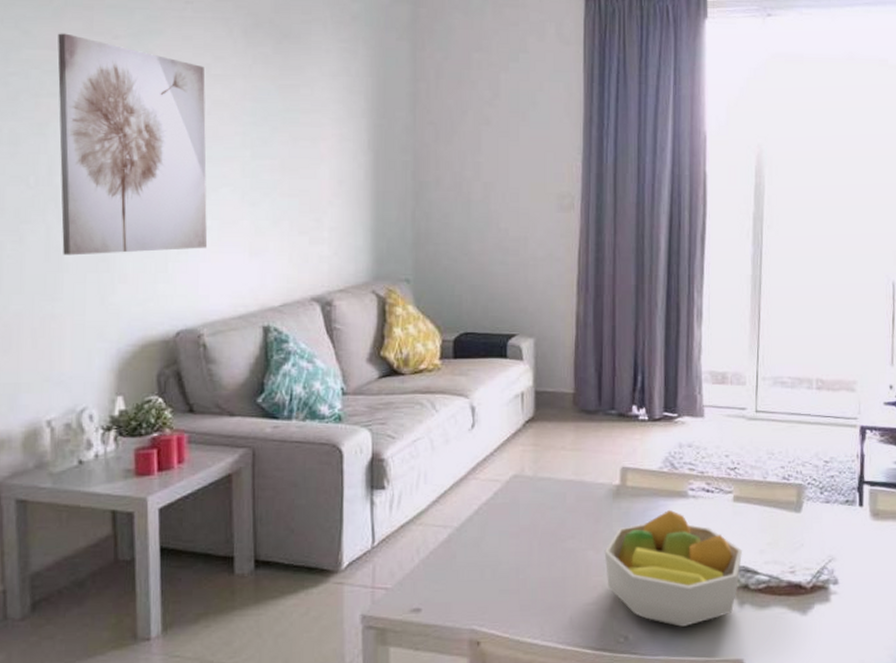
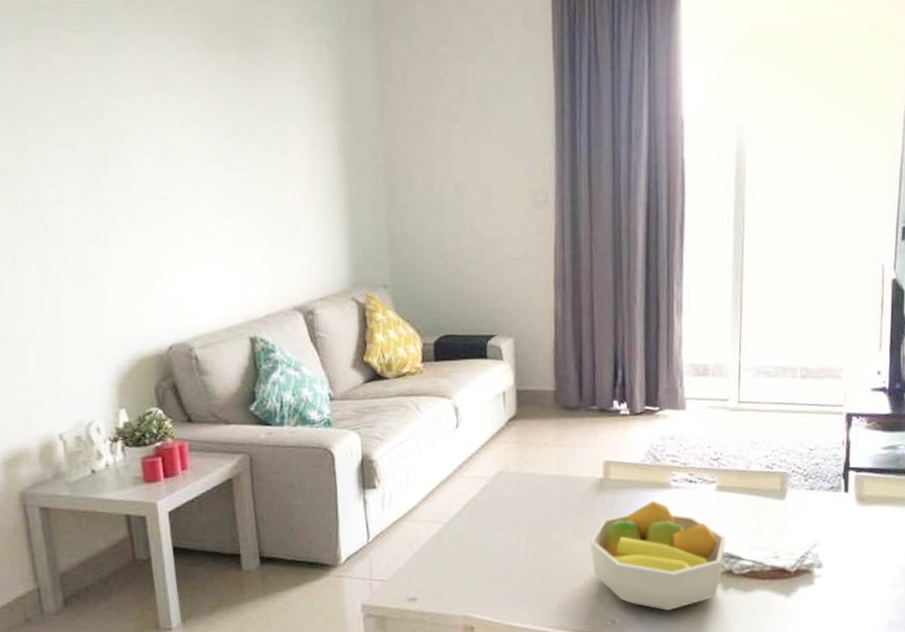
wall art: present [57,33,207,256] -> none [28,54,190,277]

